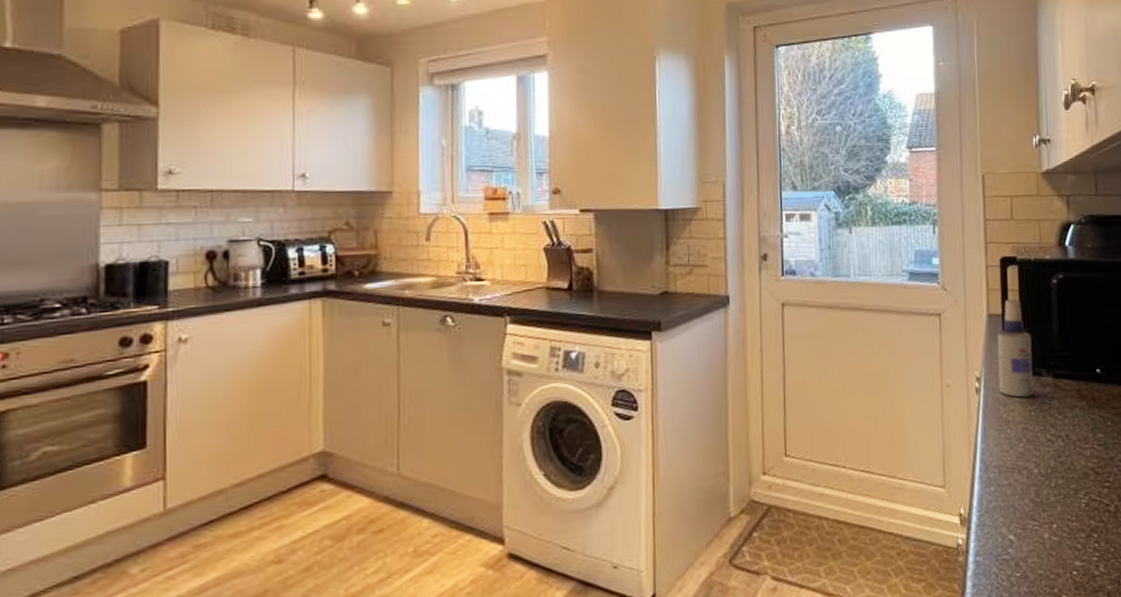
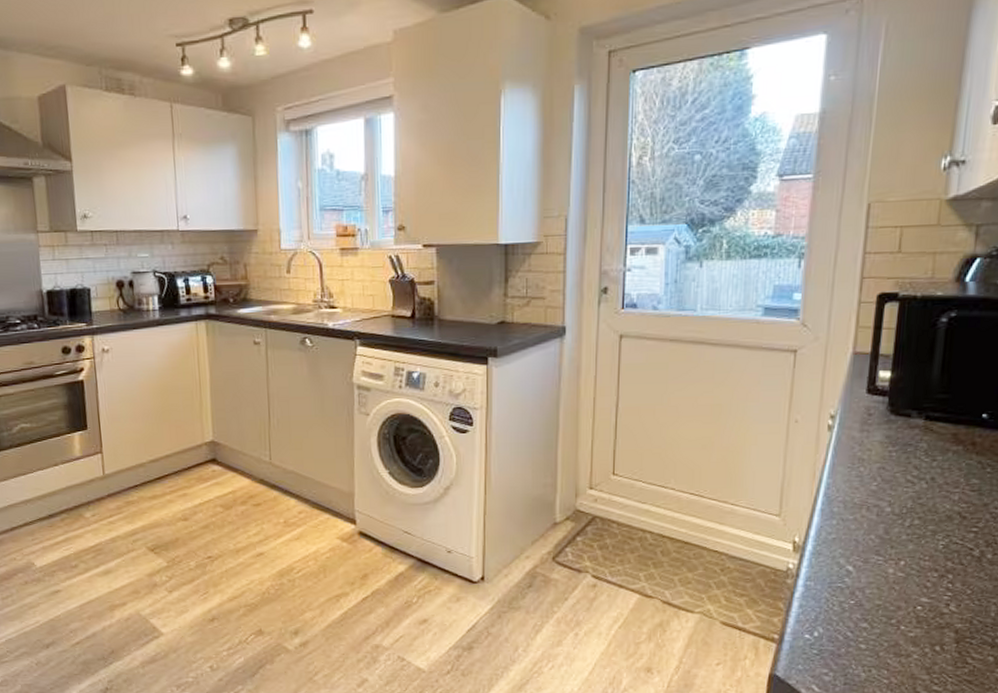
spray bottle: present [996,299,1033,398] -> none [855,337,904,438]

